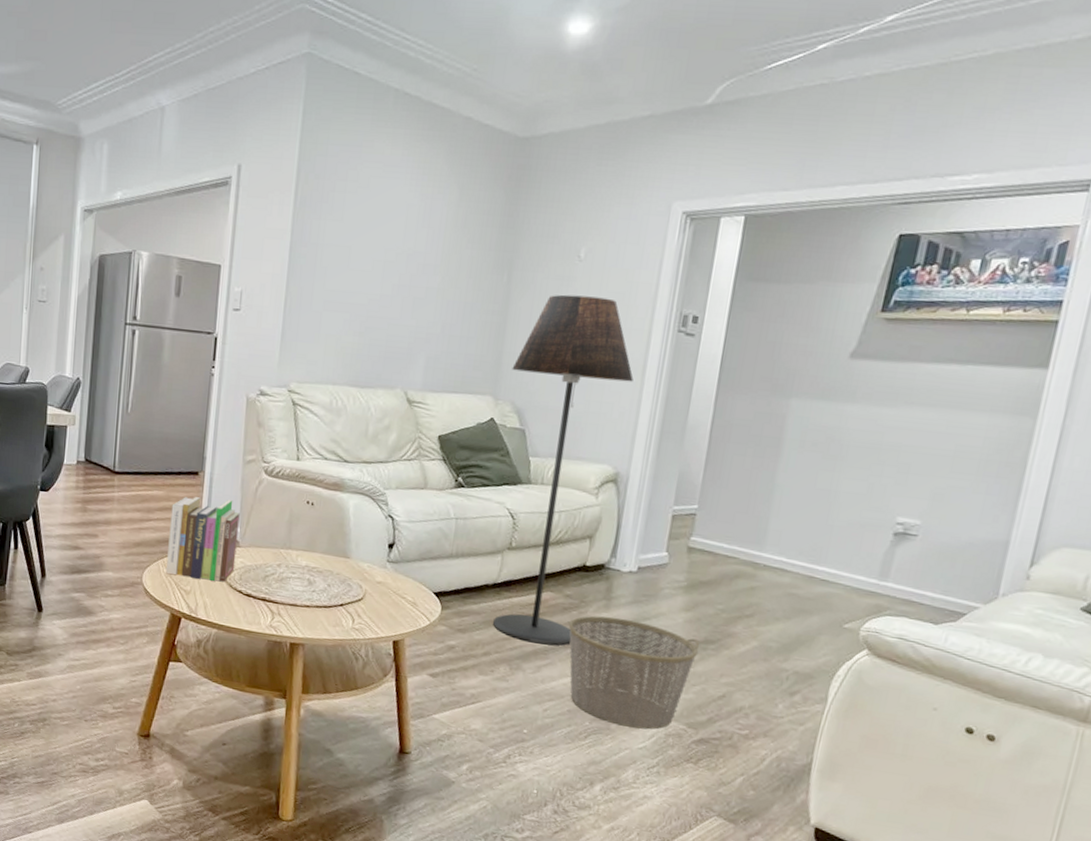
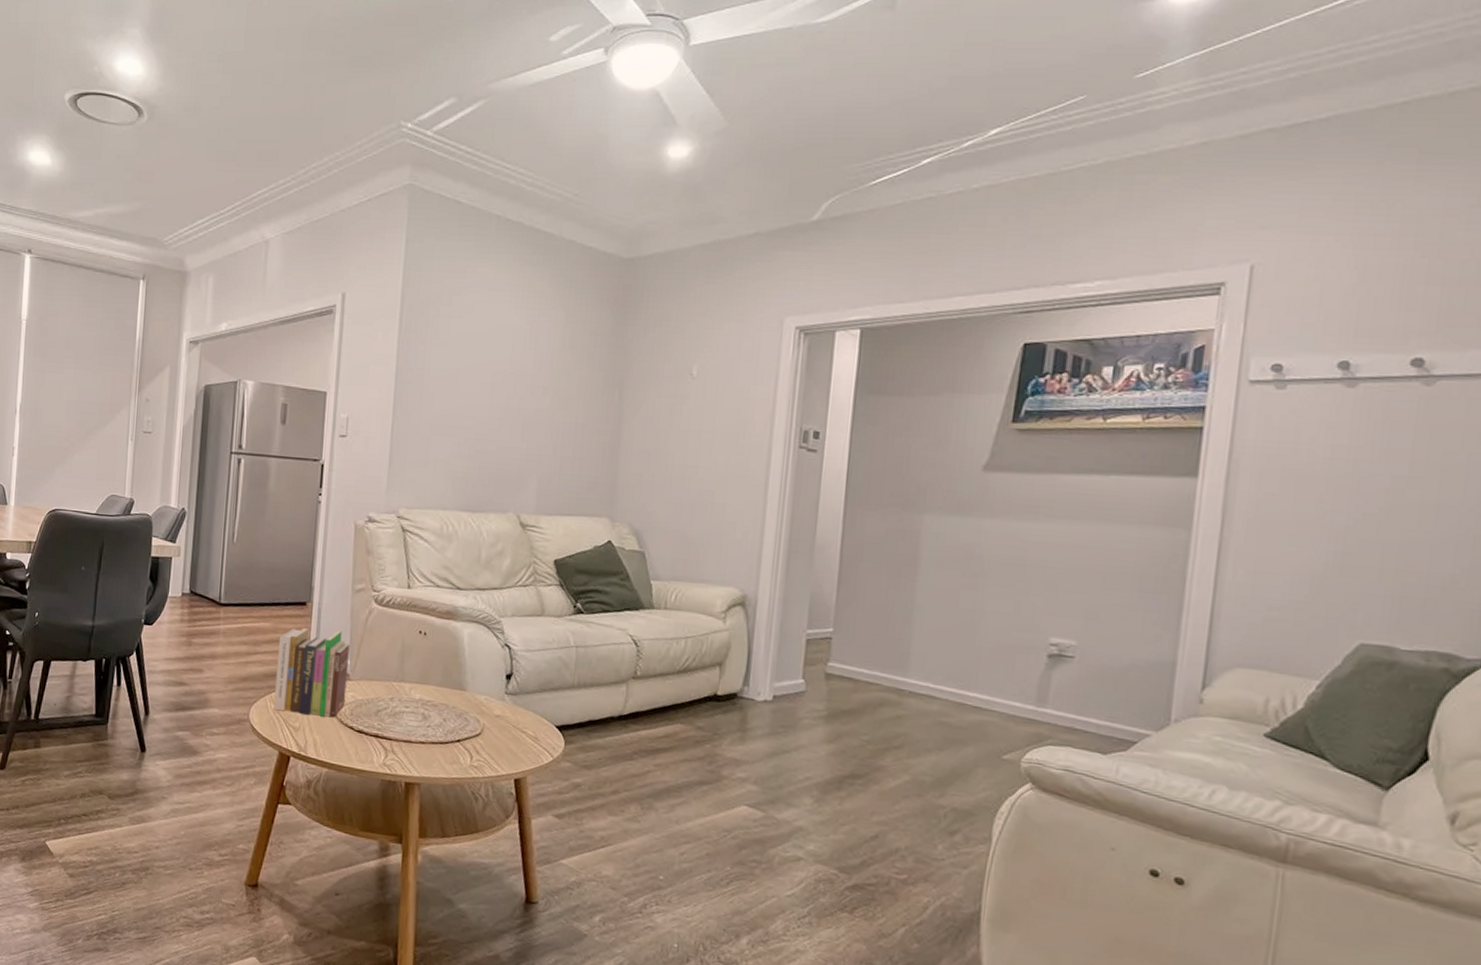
floor lamp: present [493,294,634,646] -> none [621,413,756,783]
basket: present [567,616,700,730] -> none [700,749,846,875]

